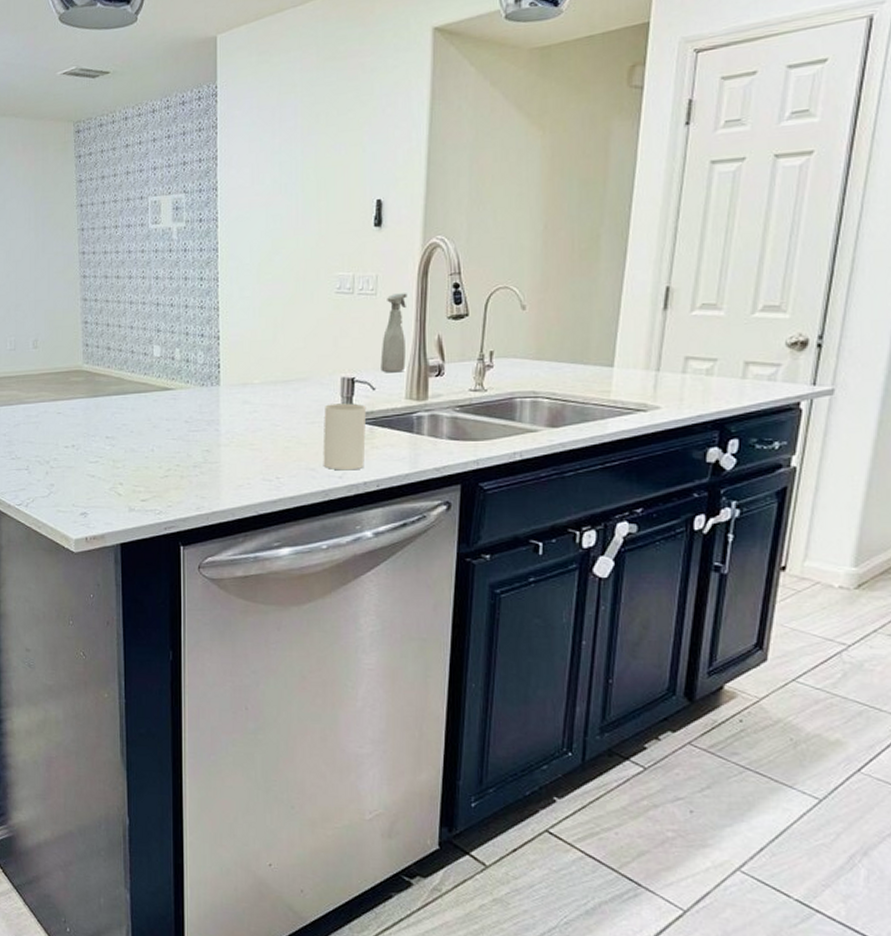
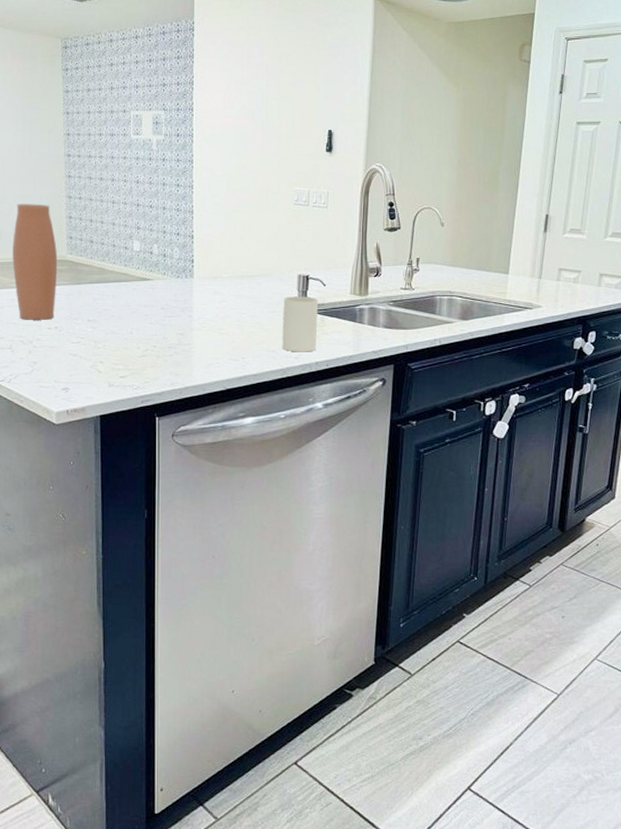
vase: none [27,309,74,438] -> present [12,204,58,320]
spray bottle: present [380,293,407,373] -> none [330,208,352,272]

